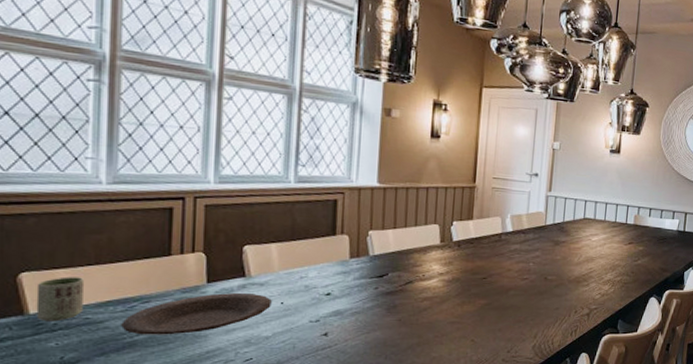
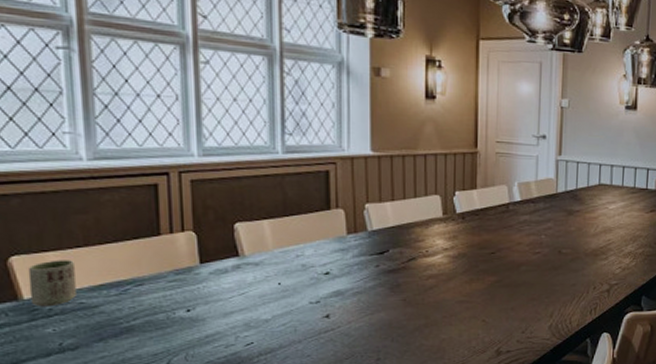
plate: present [121,293,272,335] -> none [117,274,269,320]

